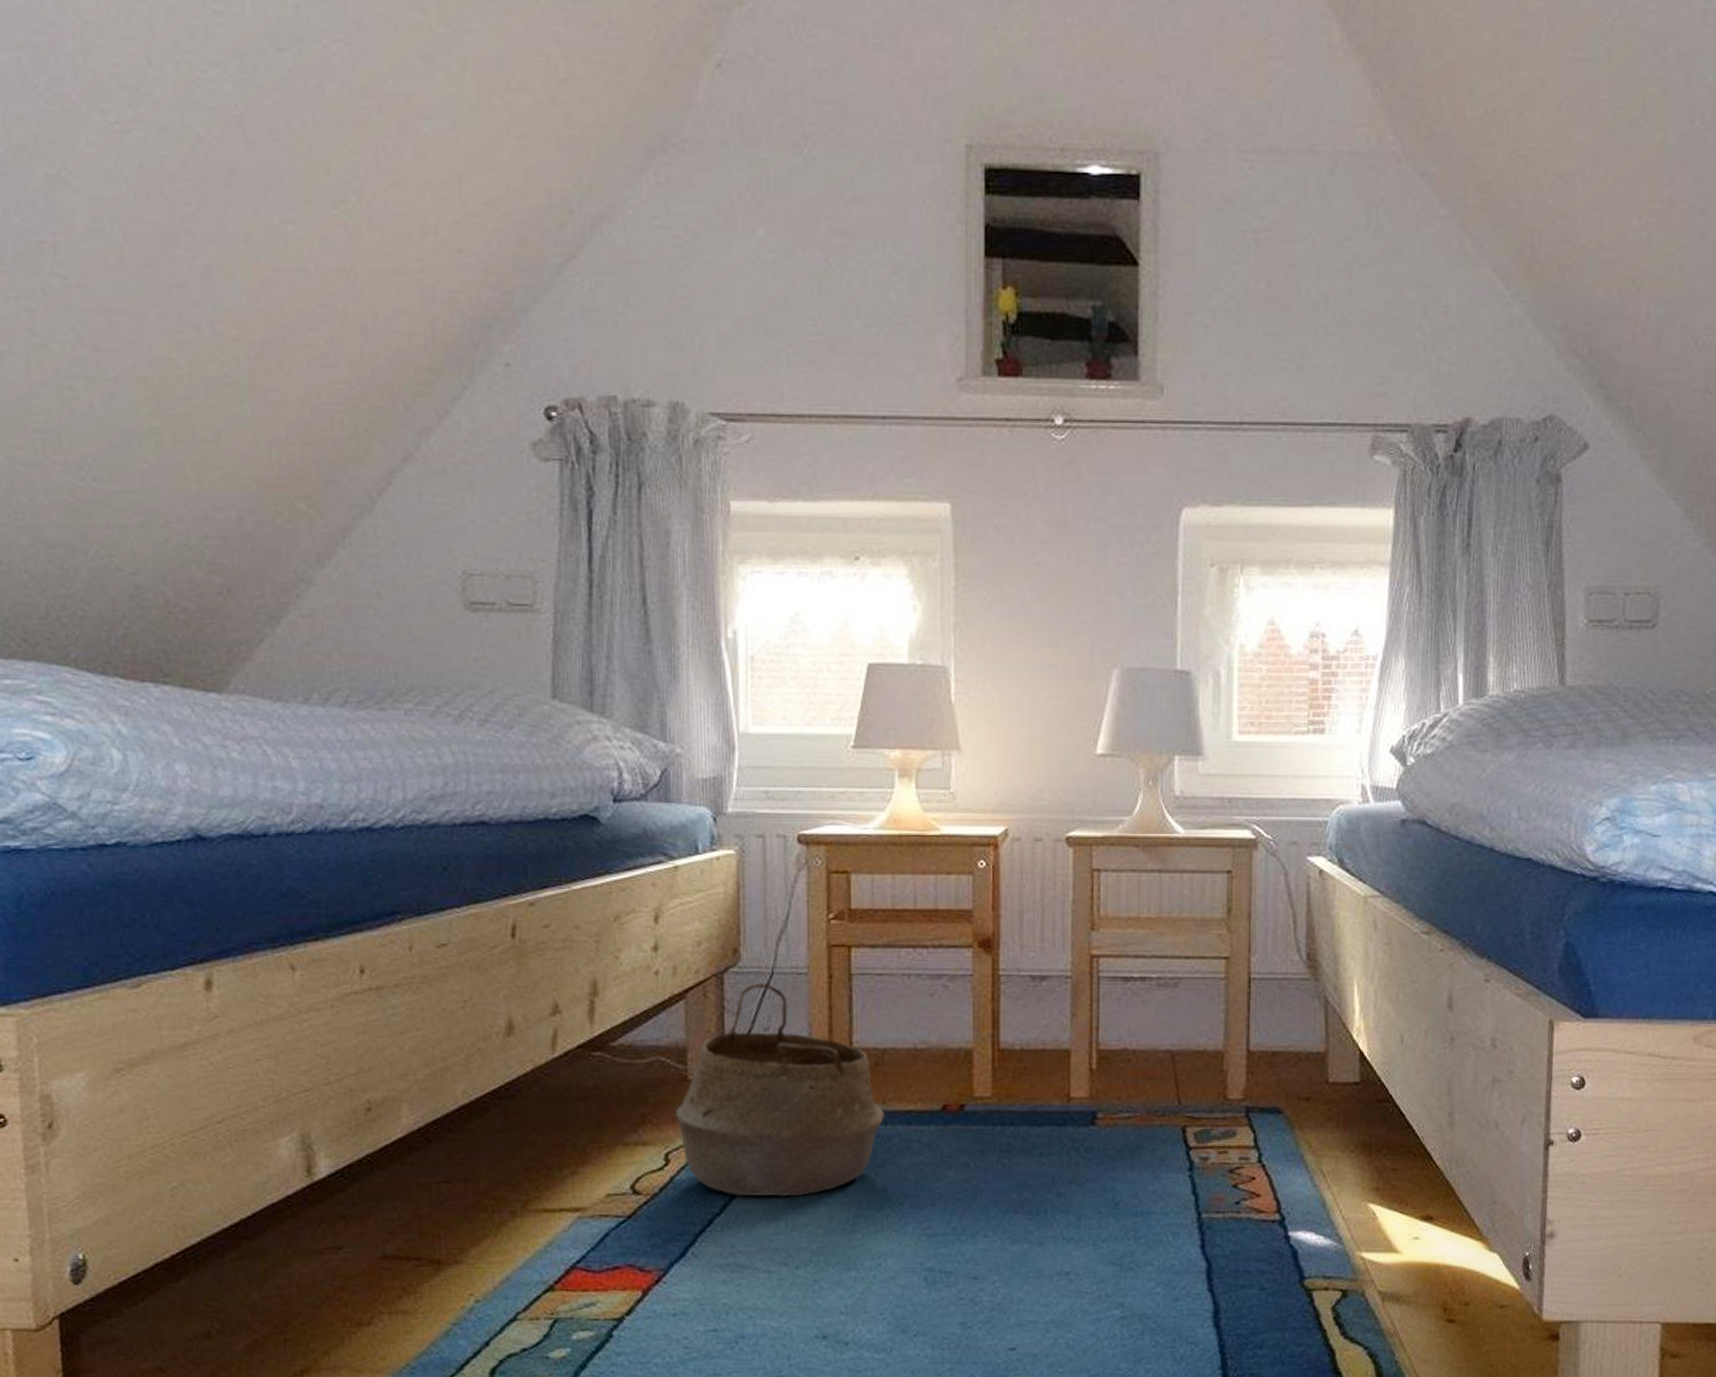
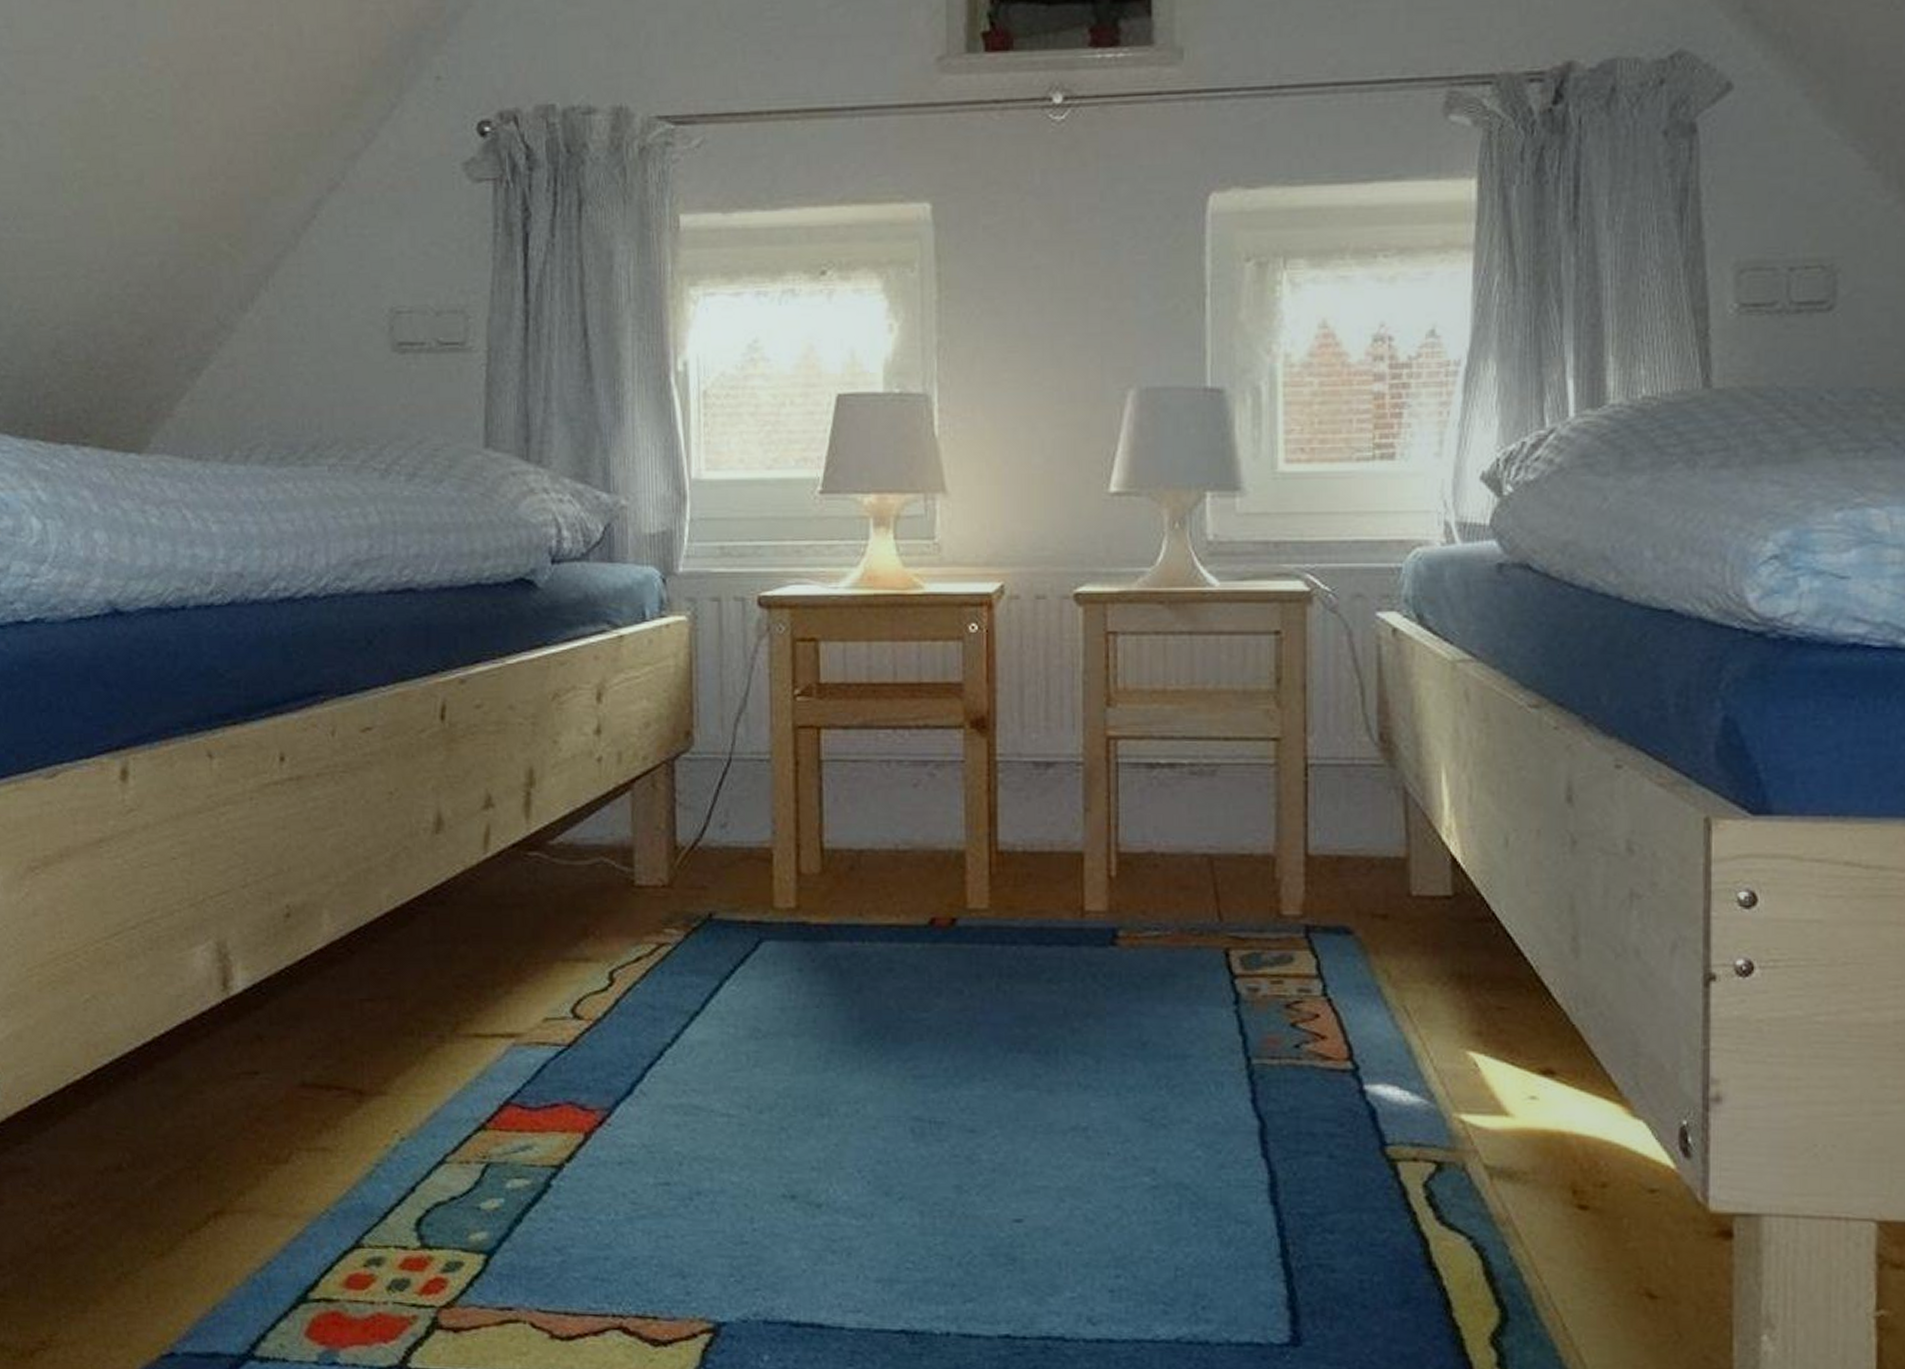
woven basket: present [675,983,885,1197] -> none [620,772,862,1026]

